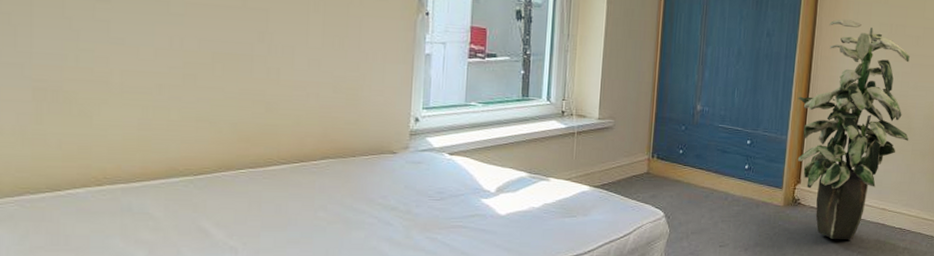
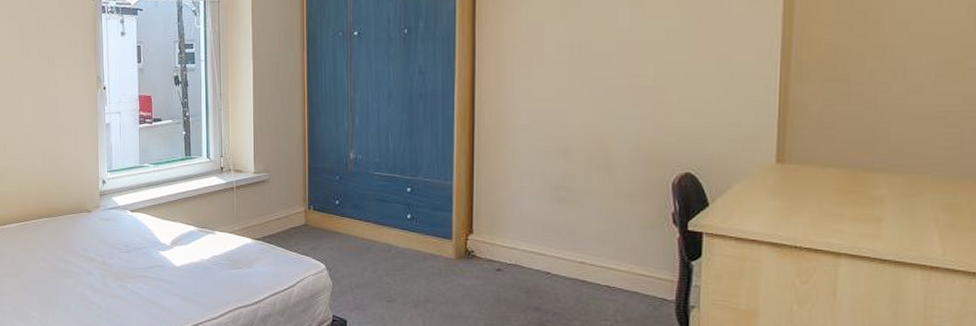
indoor plant: present [797,19,910,239] -> none [461,44,609,298]

